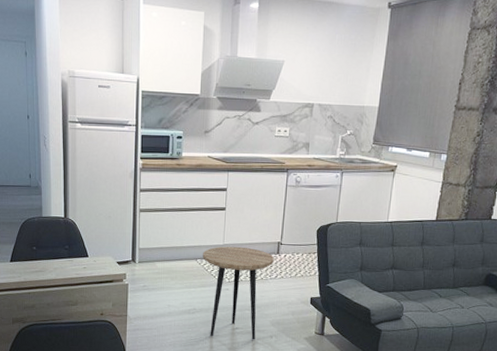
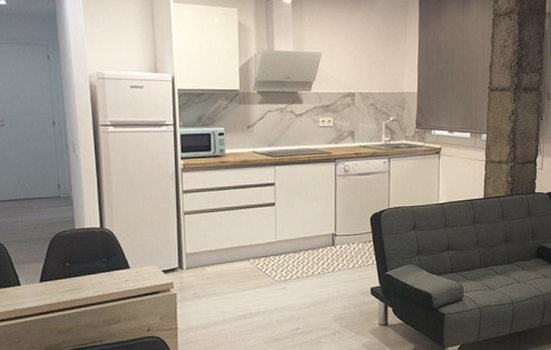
side table: present [203,246,274,340] -> none [255,242,330,341]

